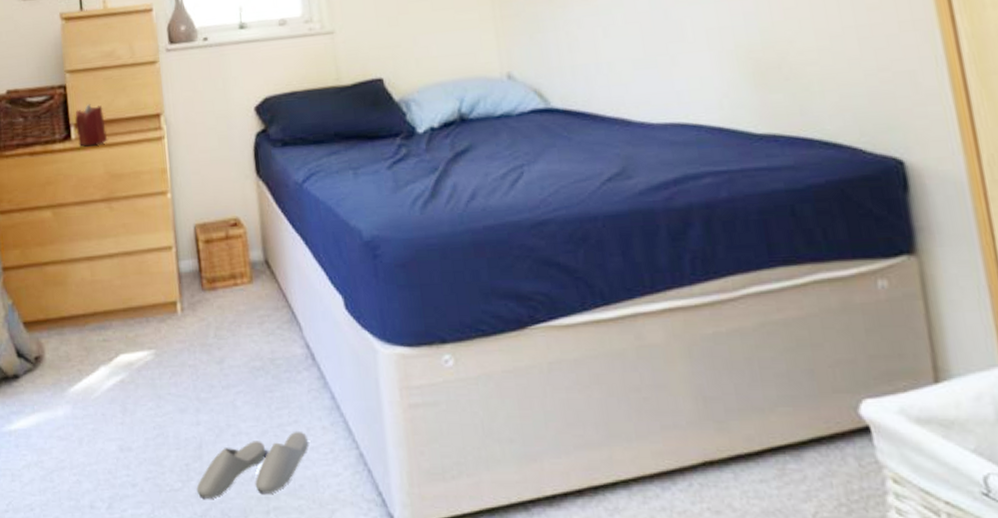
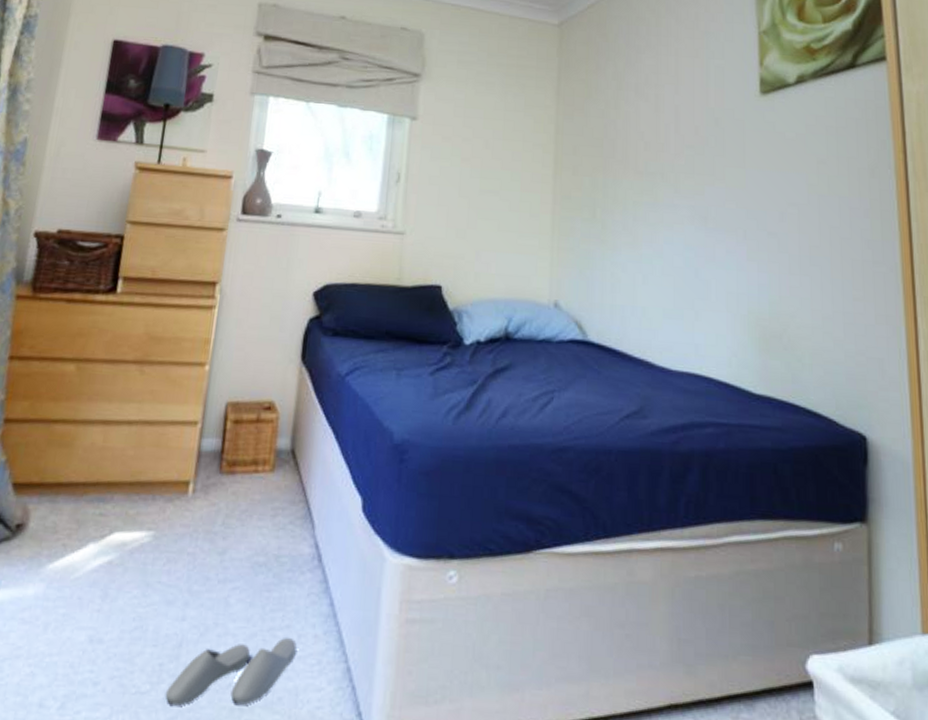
candle: present [75,104,108,147] -> none [123,259,158,303]

